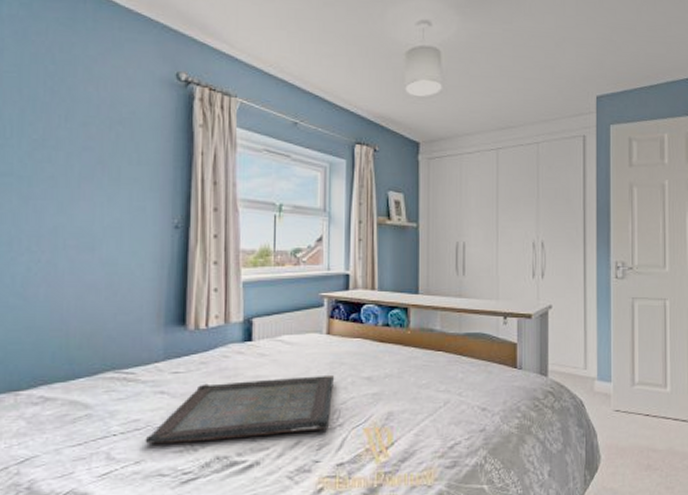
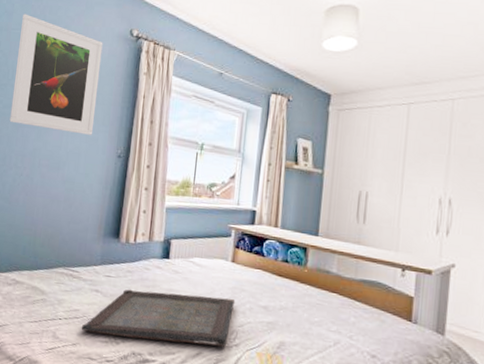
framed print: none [13,51,141,204] -> present [9,14,103,135]

